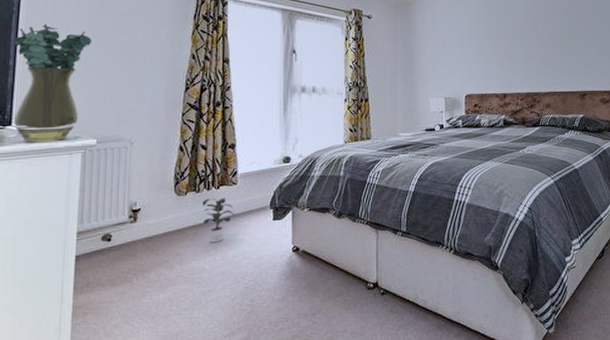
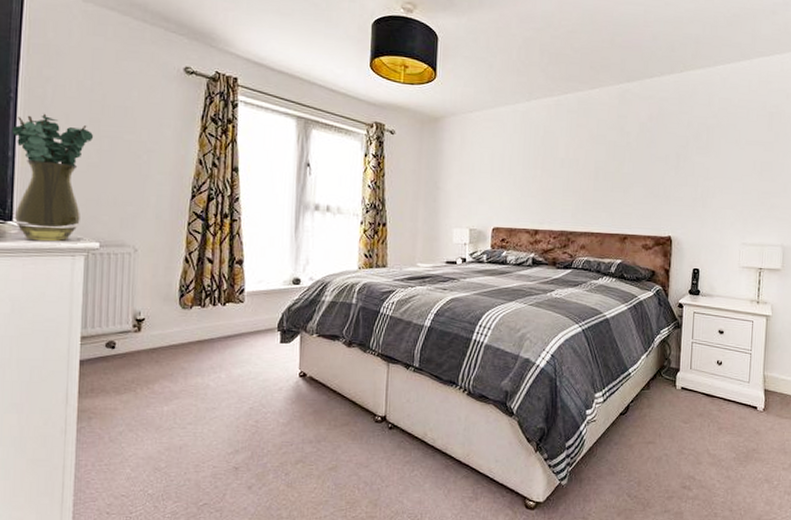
potted plant: present [202,197,234,243] -> none [207,314,241,361]

